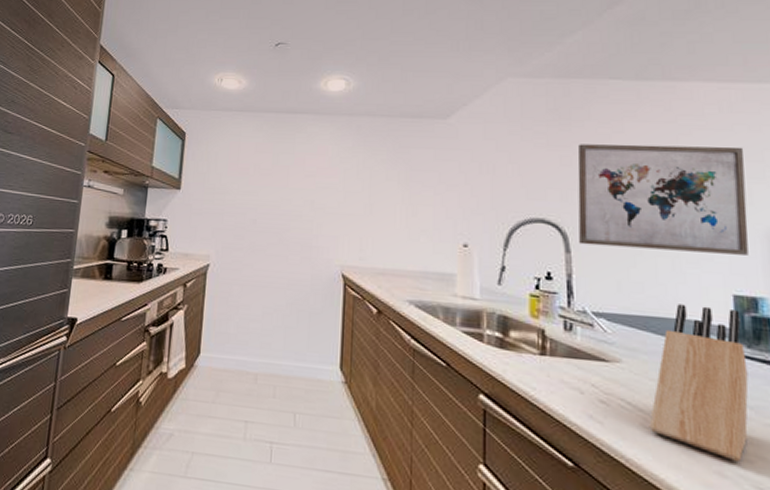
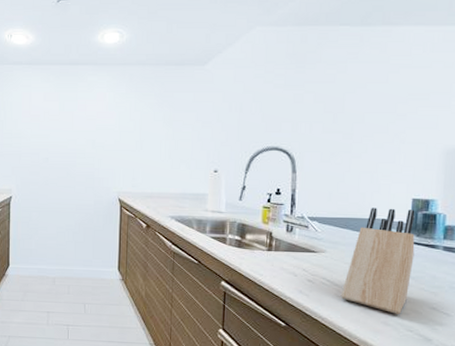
wall art: present [577,144,748,255] -> none [303,81,438,168]

